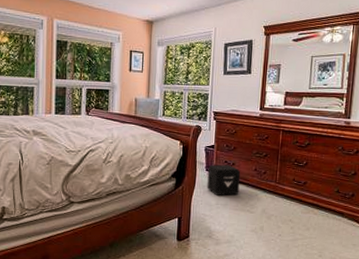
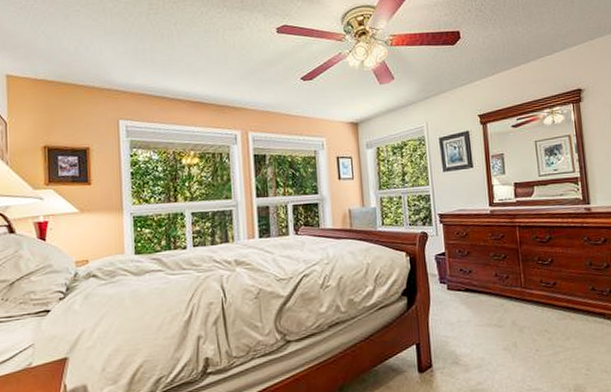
air purifier: present [207,164,241,196] -> none [442,273,482,311]

